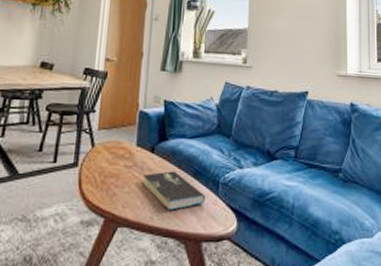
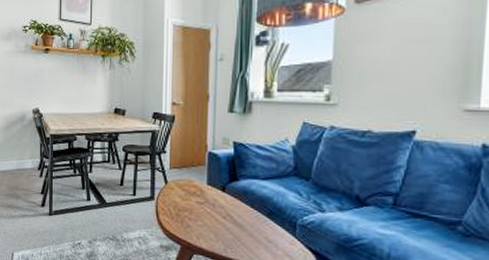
book: present [143,171,206,211] -> none [215,209,282,246]

